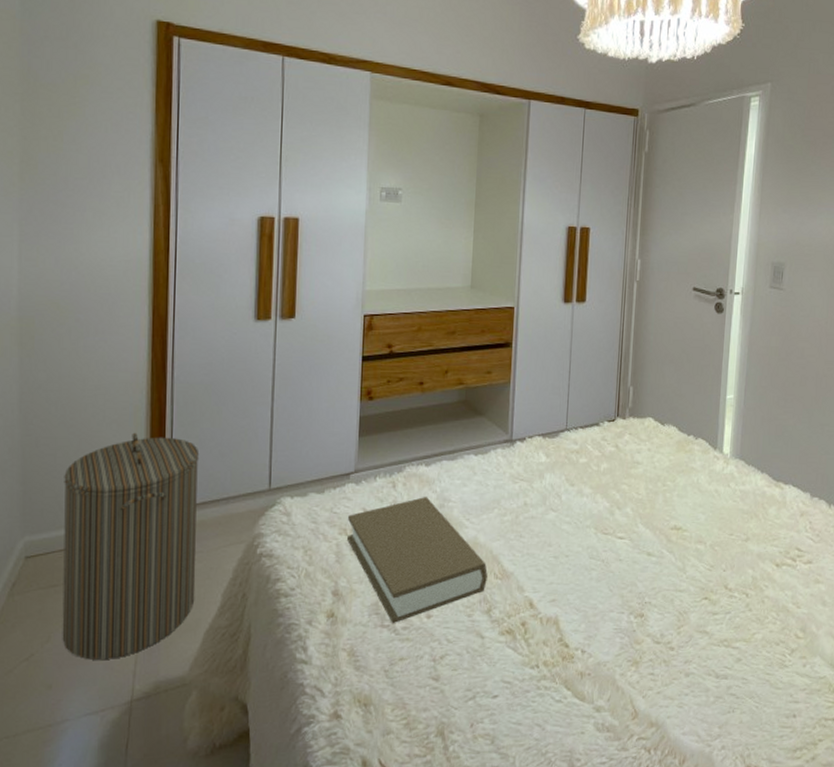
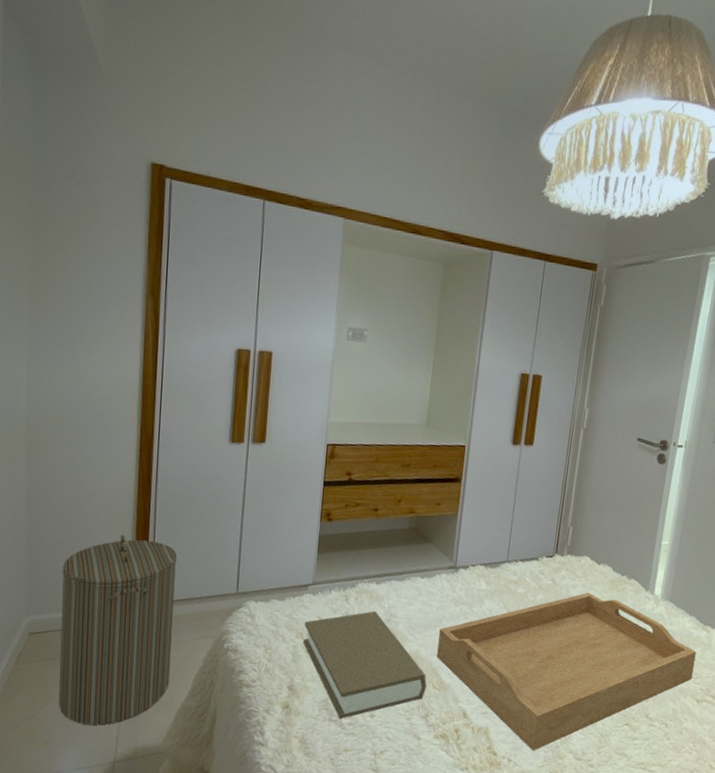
serving tray: none [497,456,772,638] -> present [437,592,697,751]

